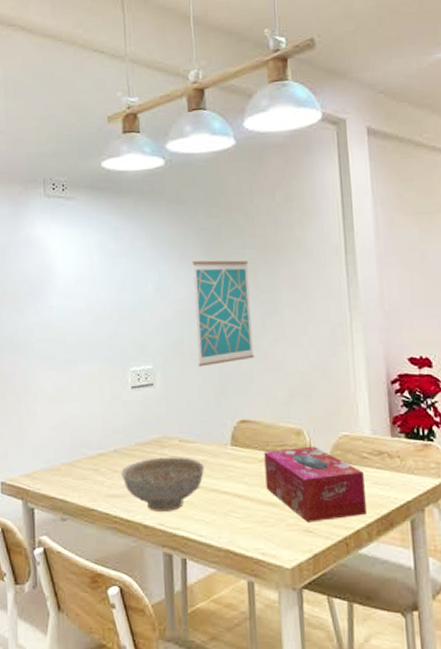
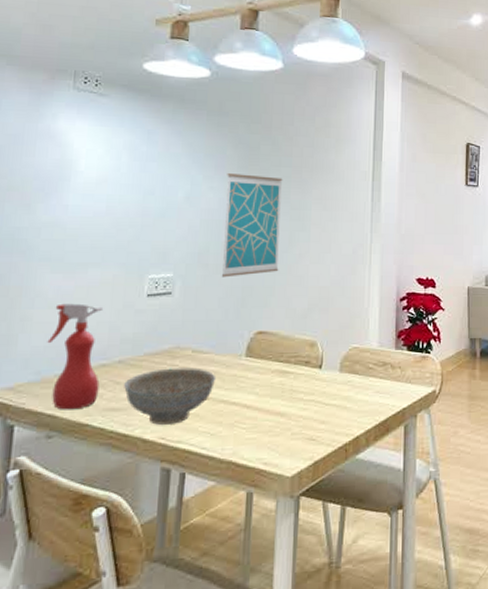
spray bottle: none [51,397,100,496] -> present [47,303,102,410]
tissue box: present [264,446,367,523] -> none [276,357,368,431]

